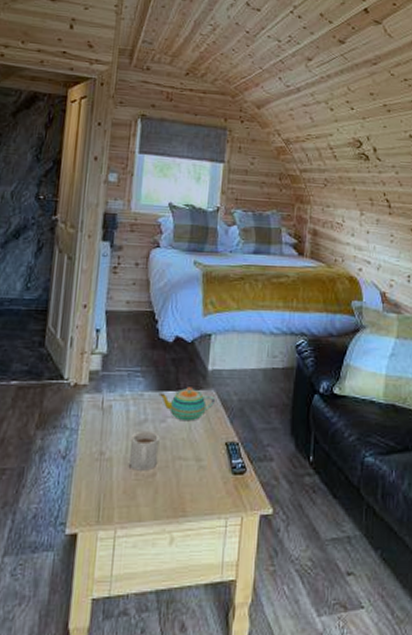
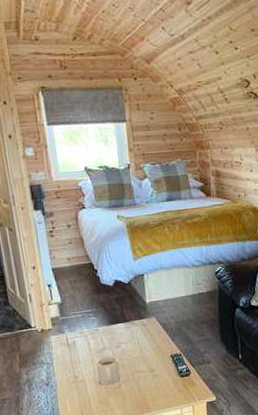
teapot: present [158,387,216,422] -> none [110,318,157,345]

